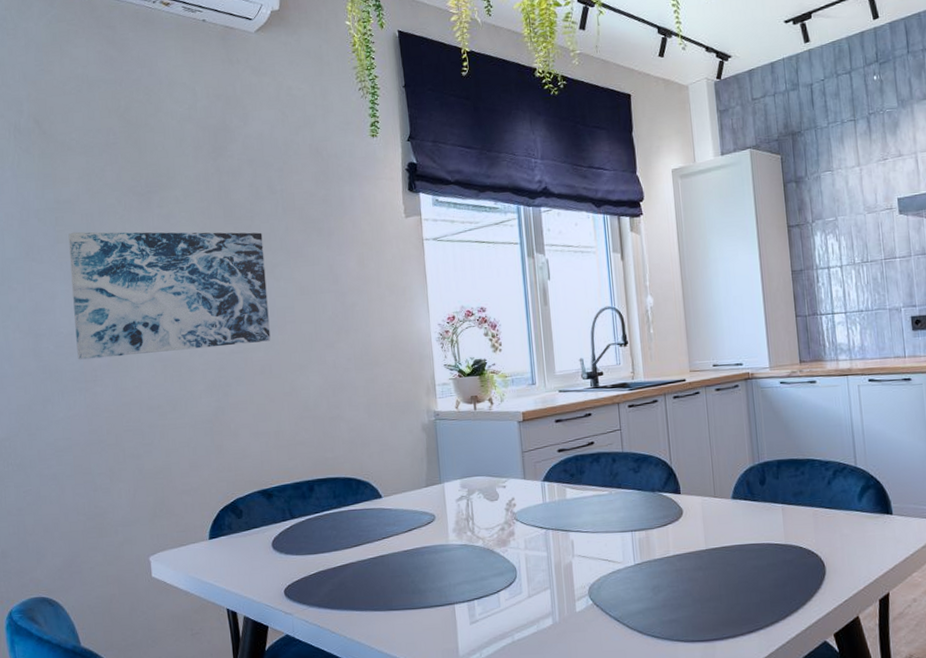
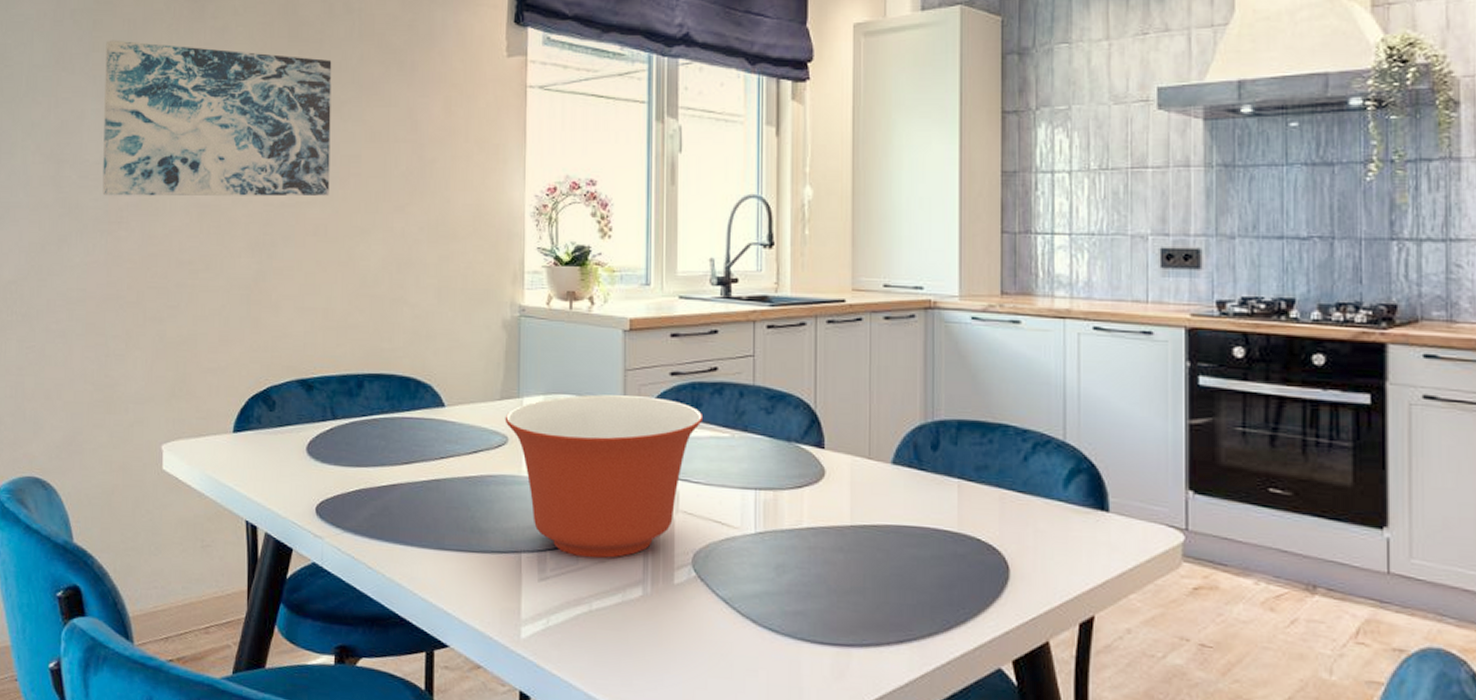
mixing bowl: none [431,470,587,601] -> present [505,394,704,559]

